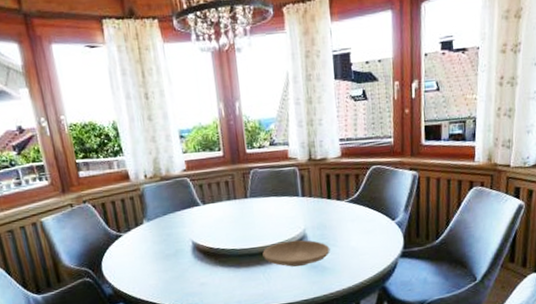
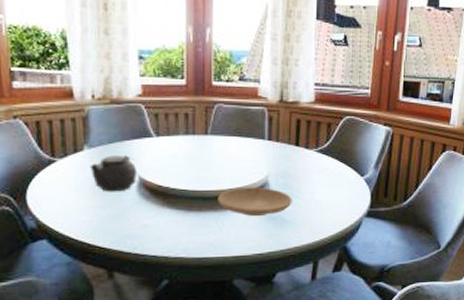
teapot: none [150,224,191,258] -> present [89,155,138,192]

